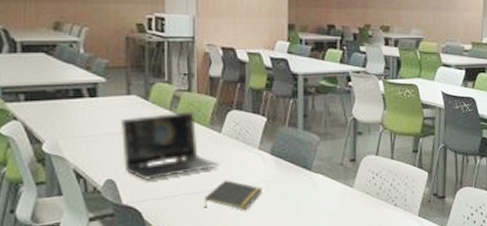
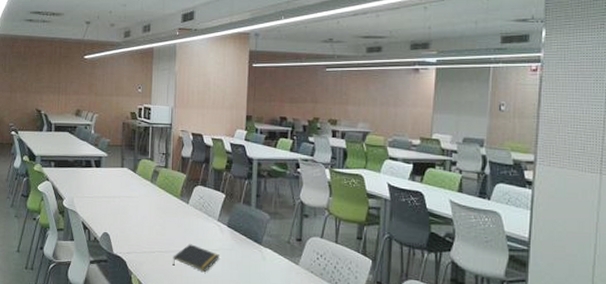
laptop: present [121,111,220,180] -> none [115,184,187,237]

